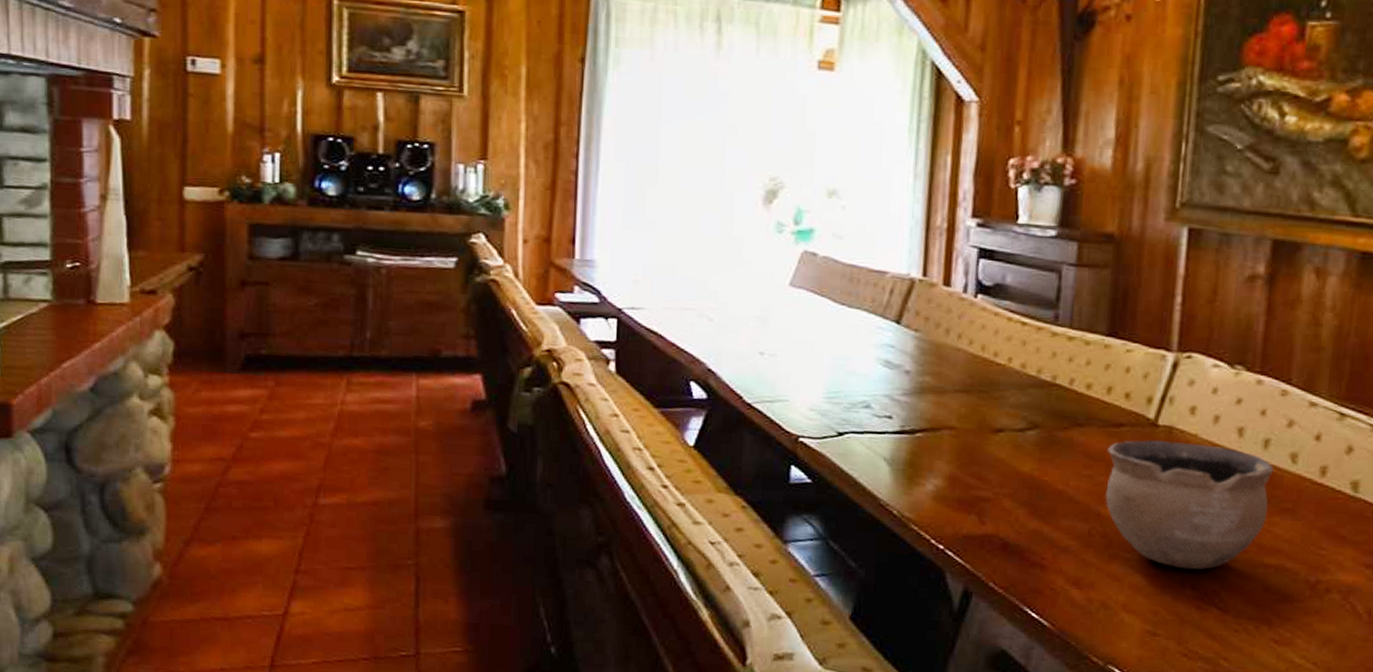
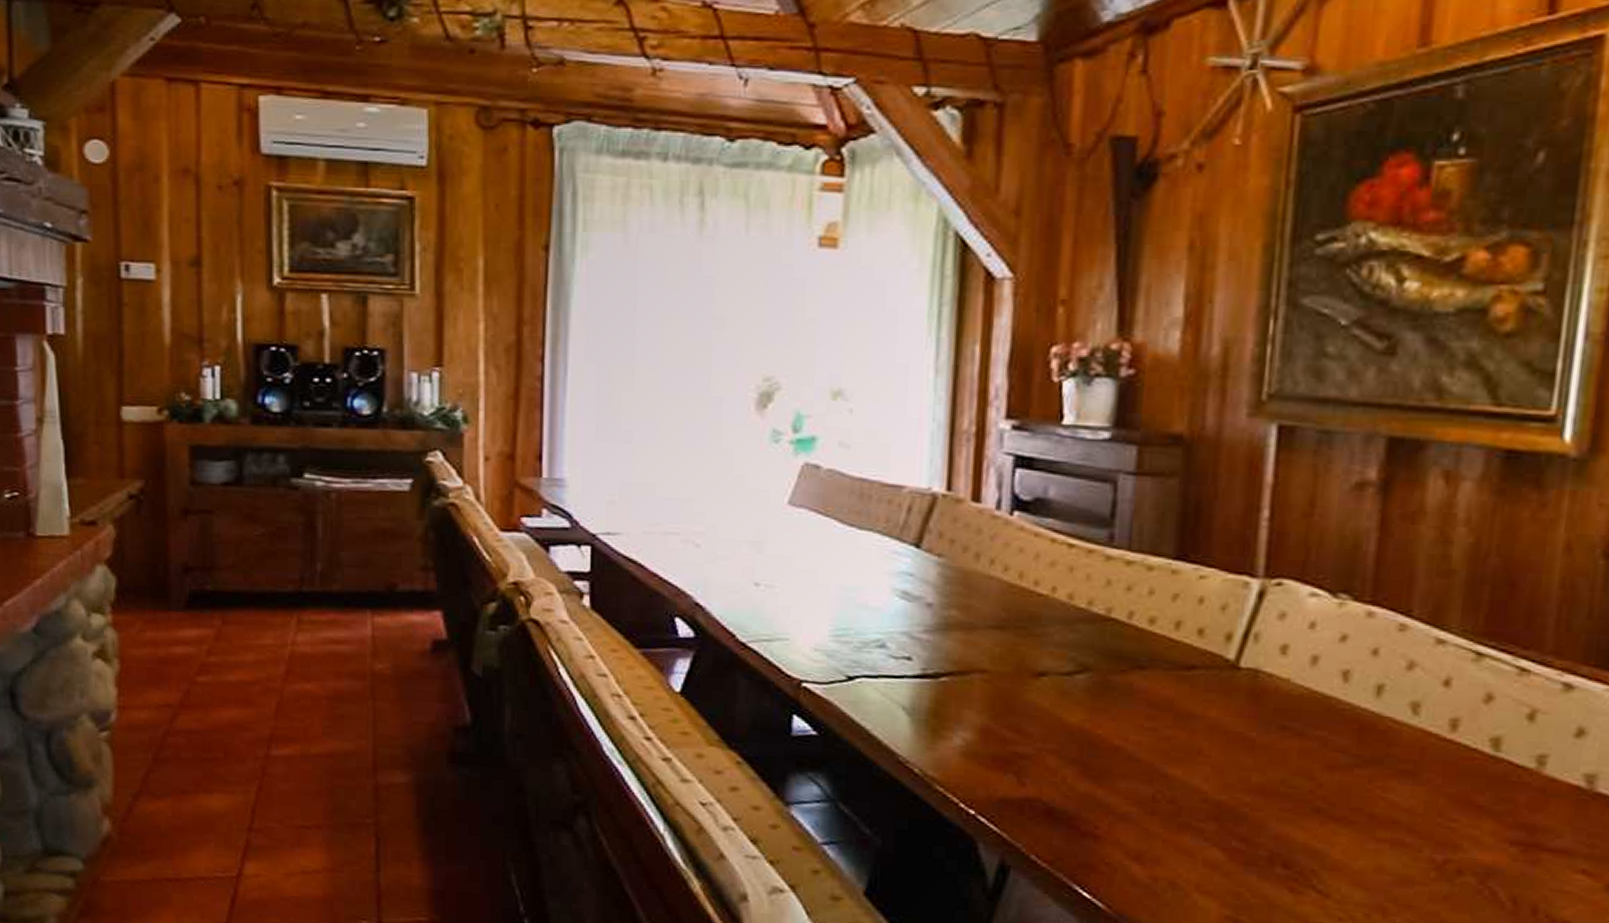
ceramic bowl: present [1105,439,1274,570] -> none [1173,685,1389,844]

